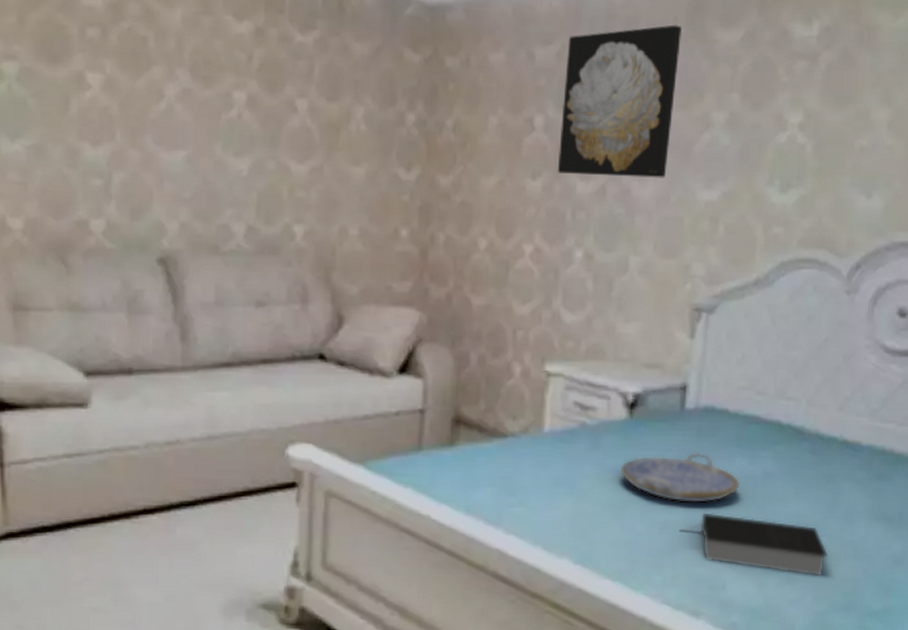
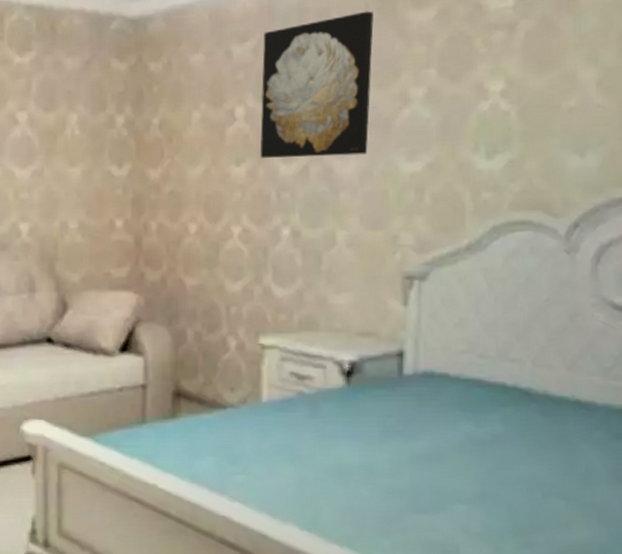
serving tray: present [620,452,741,504] -> none [341,416,467,468]
book: present [679,512,829,577] -> none [406,477,569,541]

